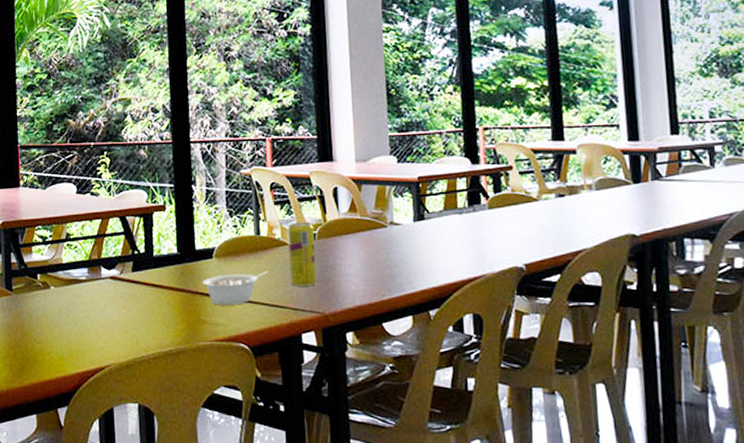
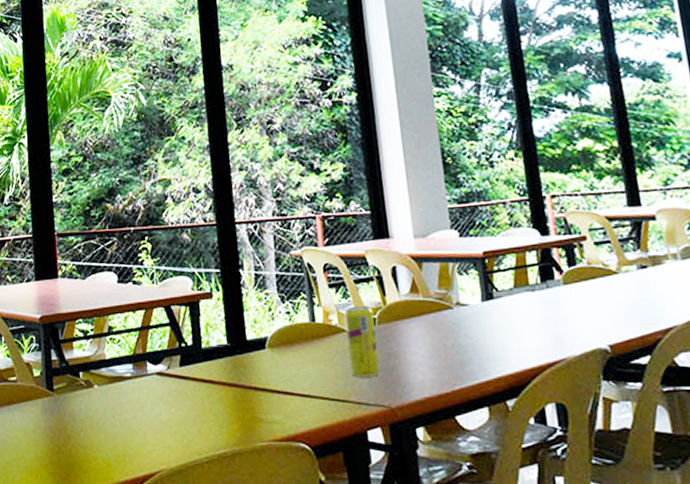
legume: present [202,271,269,306] -> none [255,361,327,401]

